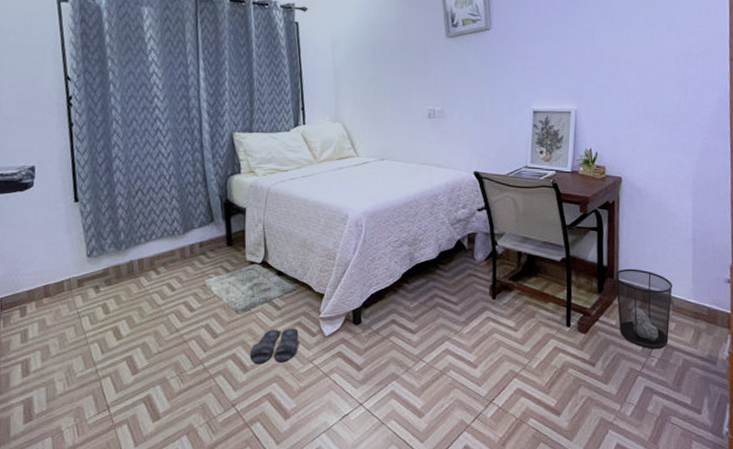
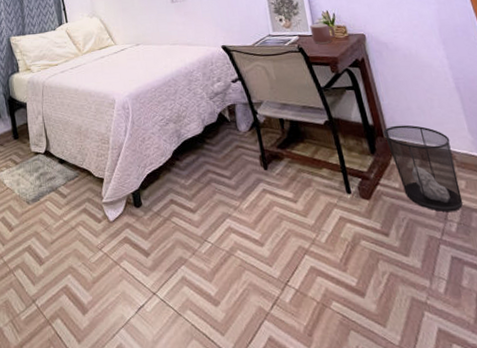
slippers: present [249,328,301,365] -> none [43,215,88,256]
mug: none [569,161,594,182] -> present [310,23,336,44]

